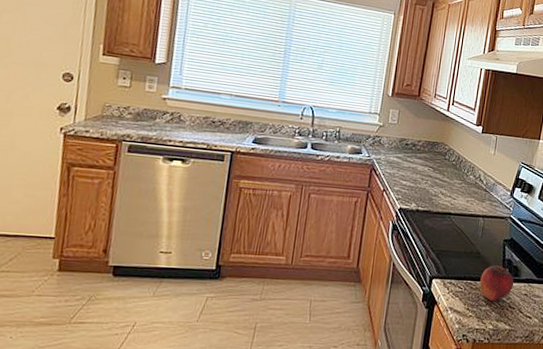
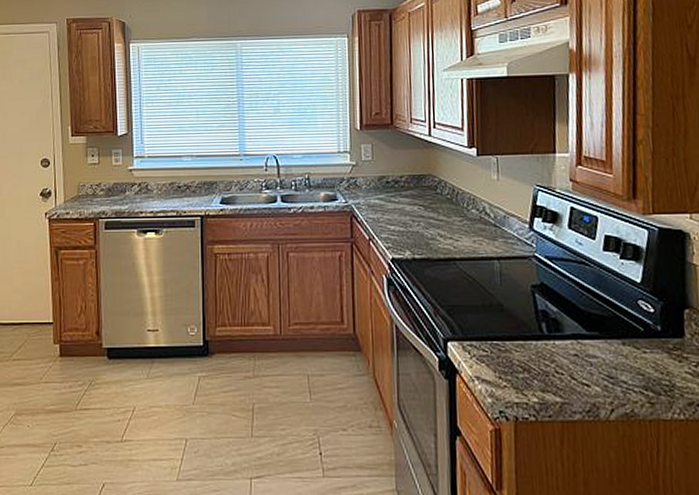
fruit: present [480,265,514,302] -> none [509,319,557,367]

